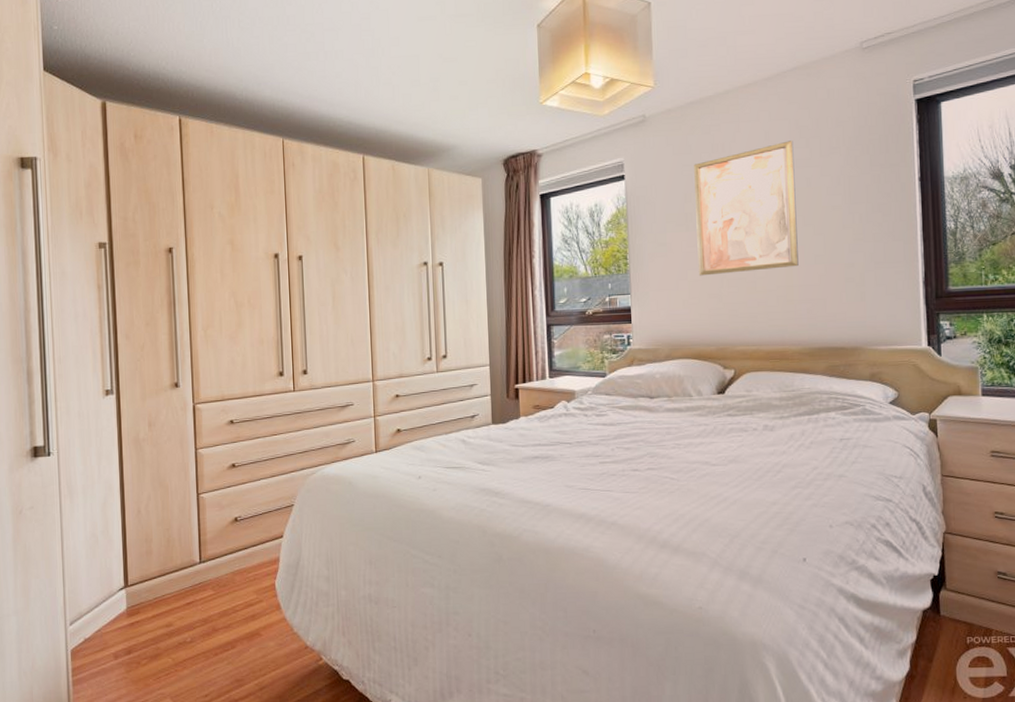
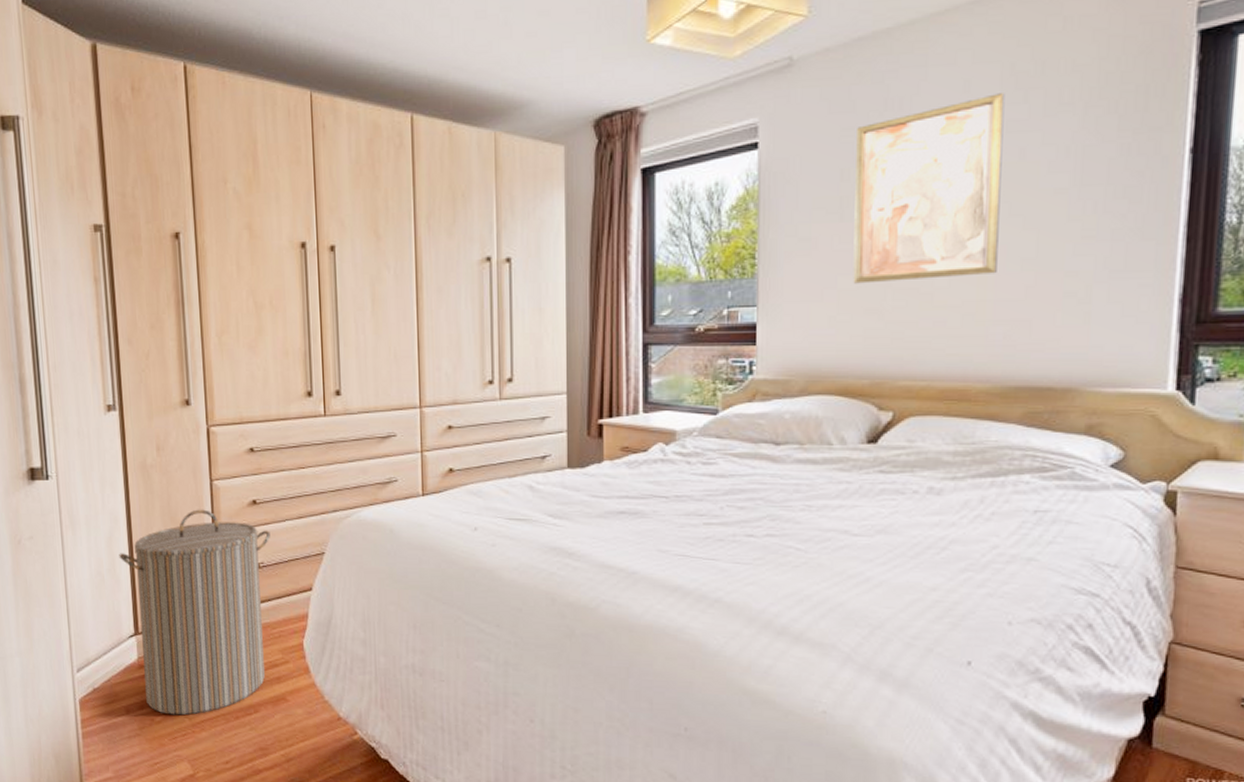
laundry hamper: none [112,474,247,657] -> present [119,509,270,716]

